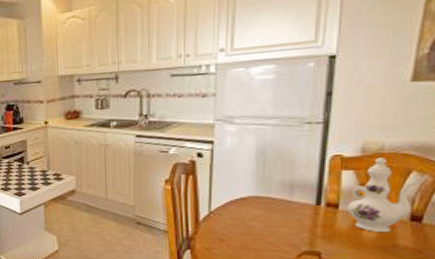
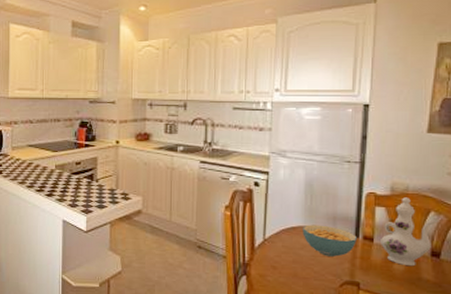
cereal bowl: none [253,193,318,226] -> present [302,224,357,257]

